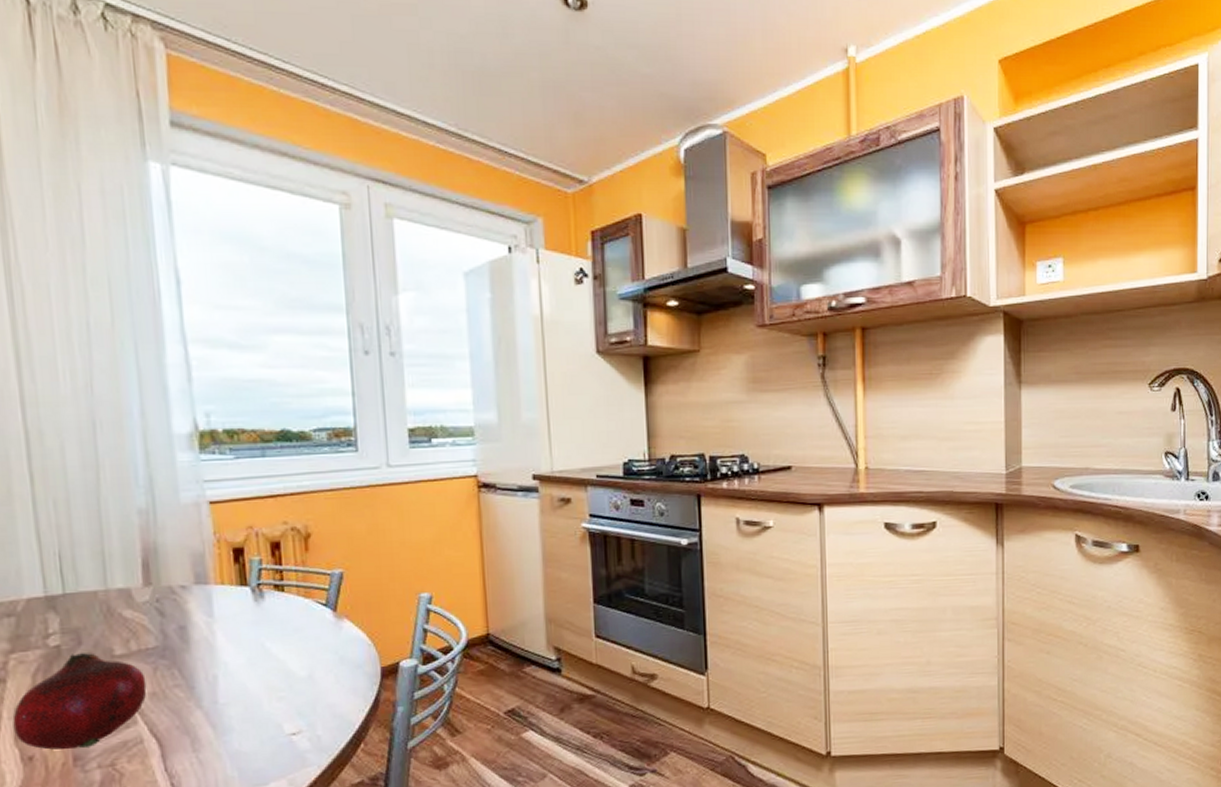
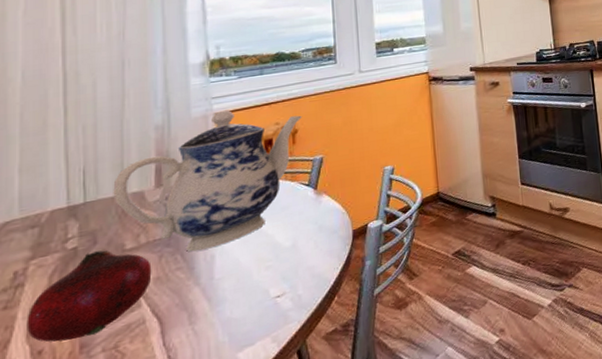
teapot: none [94,498,316,668] -> present [113,109,302,252]

